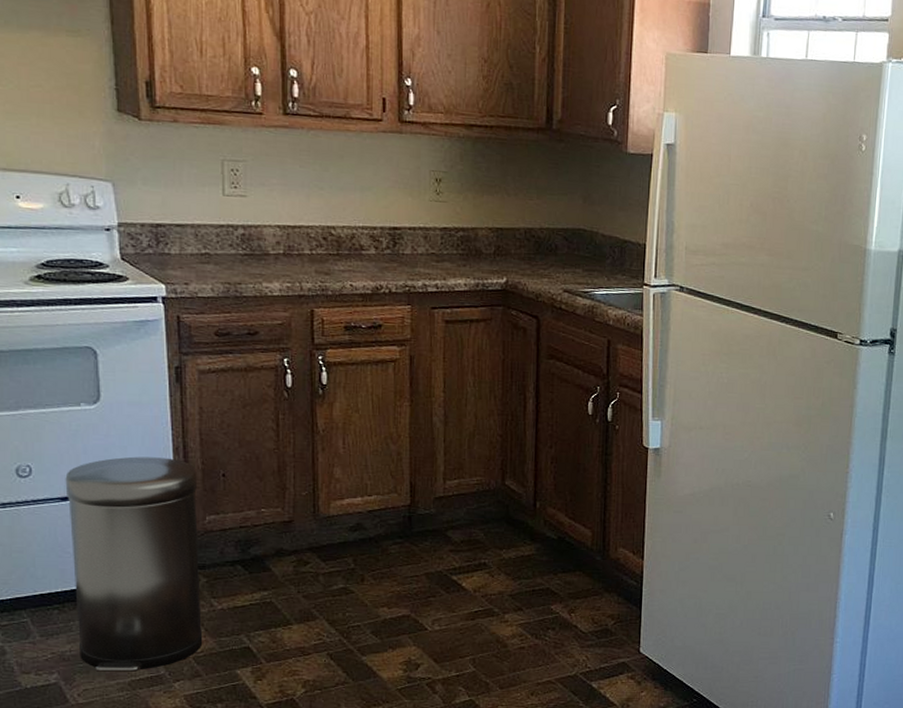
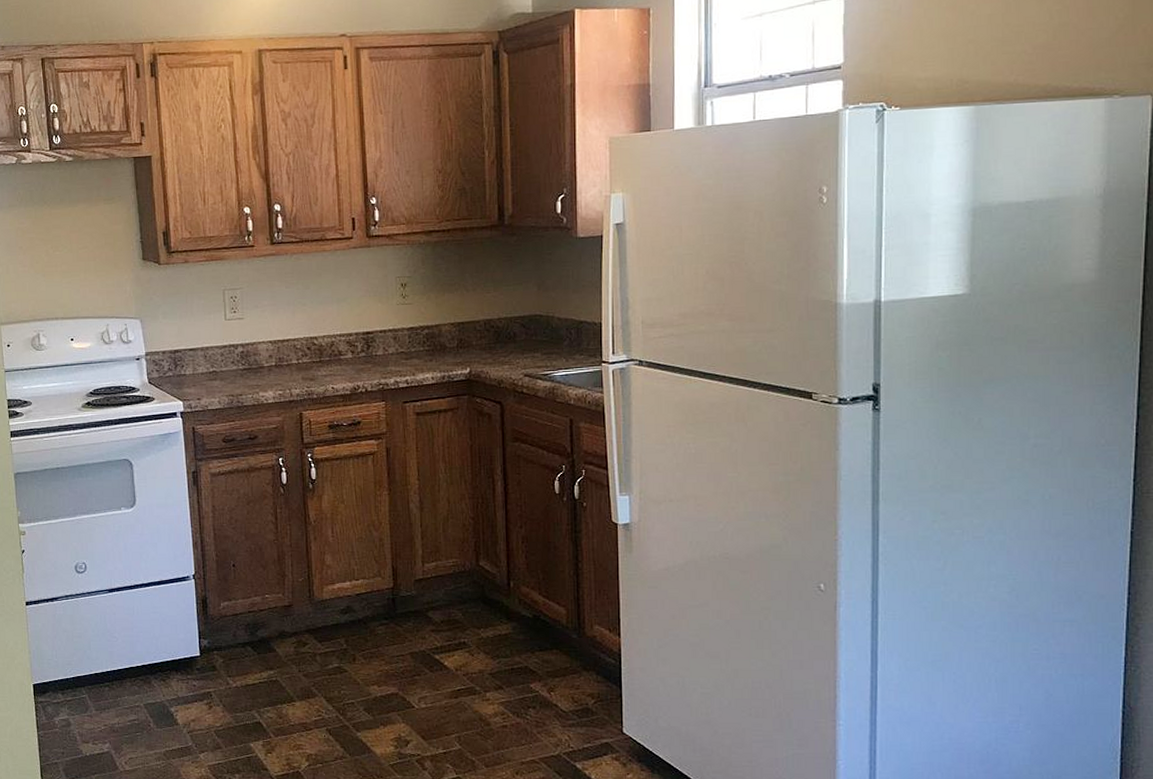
pedal bin: present [65,456,203,673] -> none [111,552,222,744]

